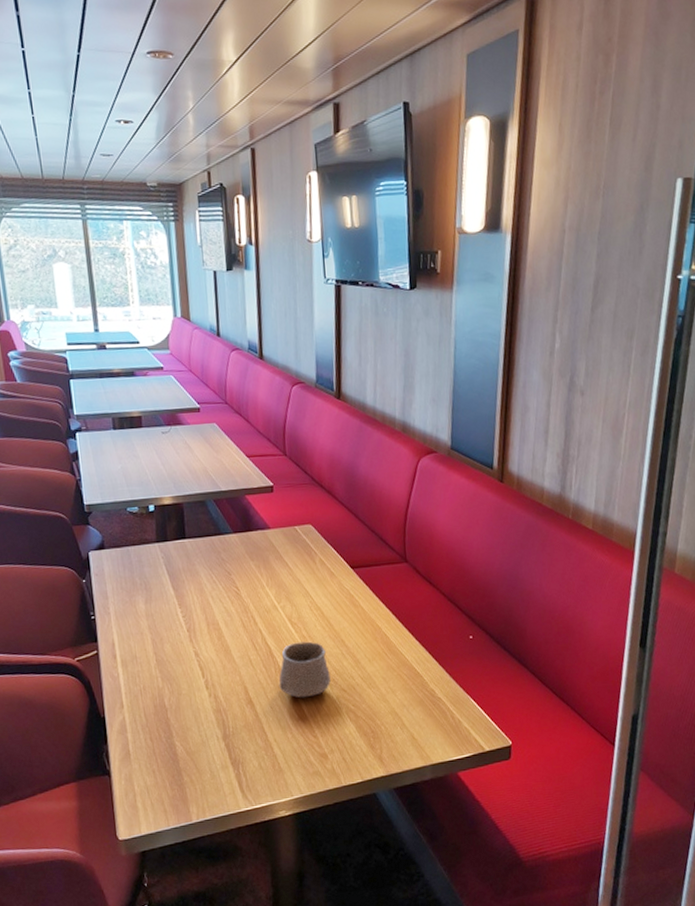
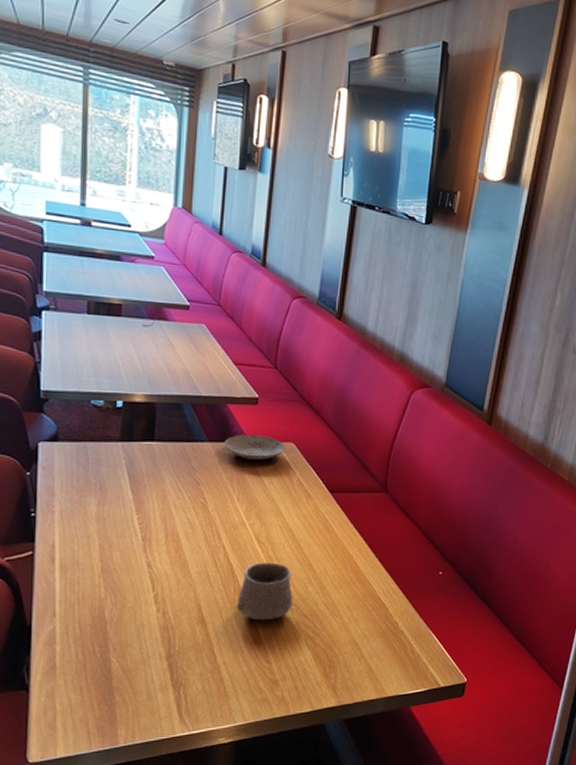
plate: none [247,521,304,546] -> present [224,435,285,460]

